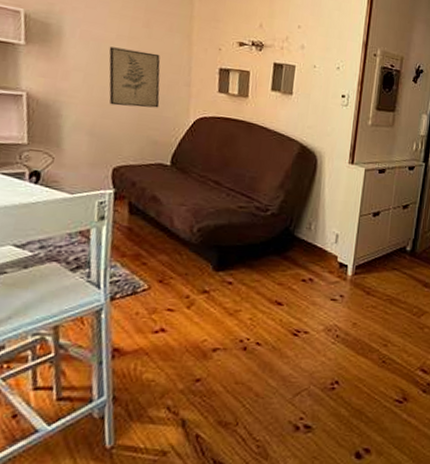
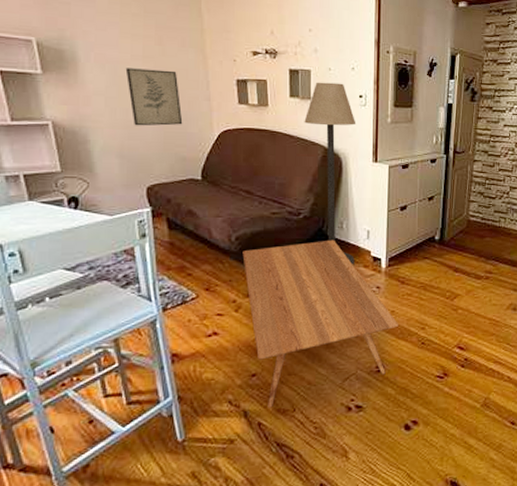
coffee table: none [202,240,359,419] -> present [242,239,398,408]
floor lamp: none [283,78,336,269] -> present [304,82,357,265]

